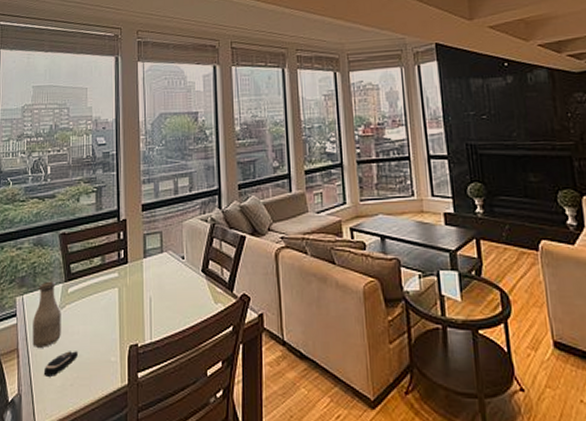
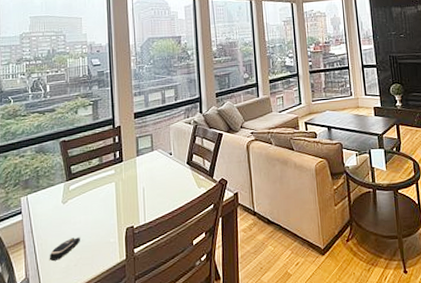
bottle: present [32,281,61,348] -> none [37,181,64,238]

